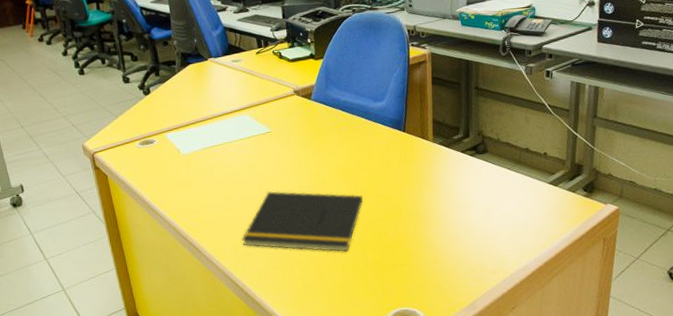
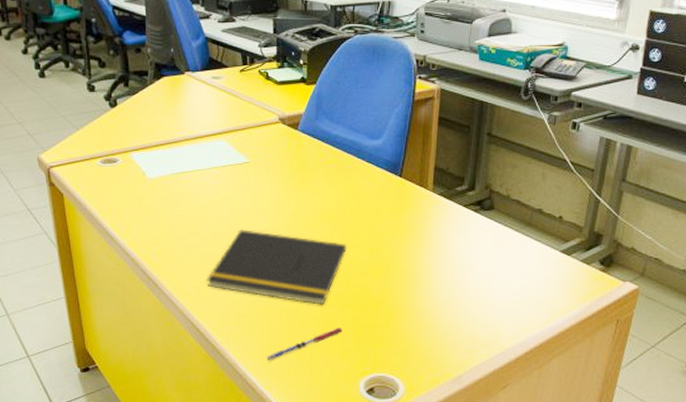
pen: none [301,270,367,307] -> present [266,328,343,362]

